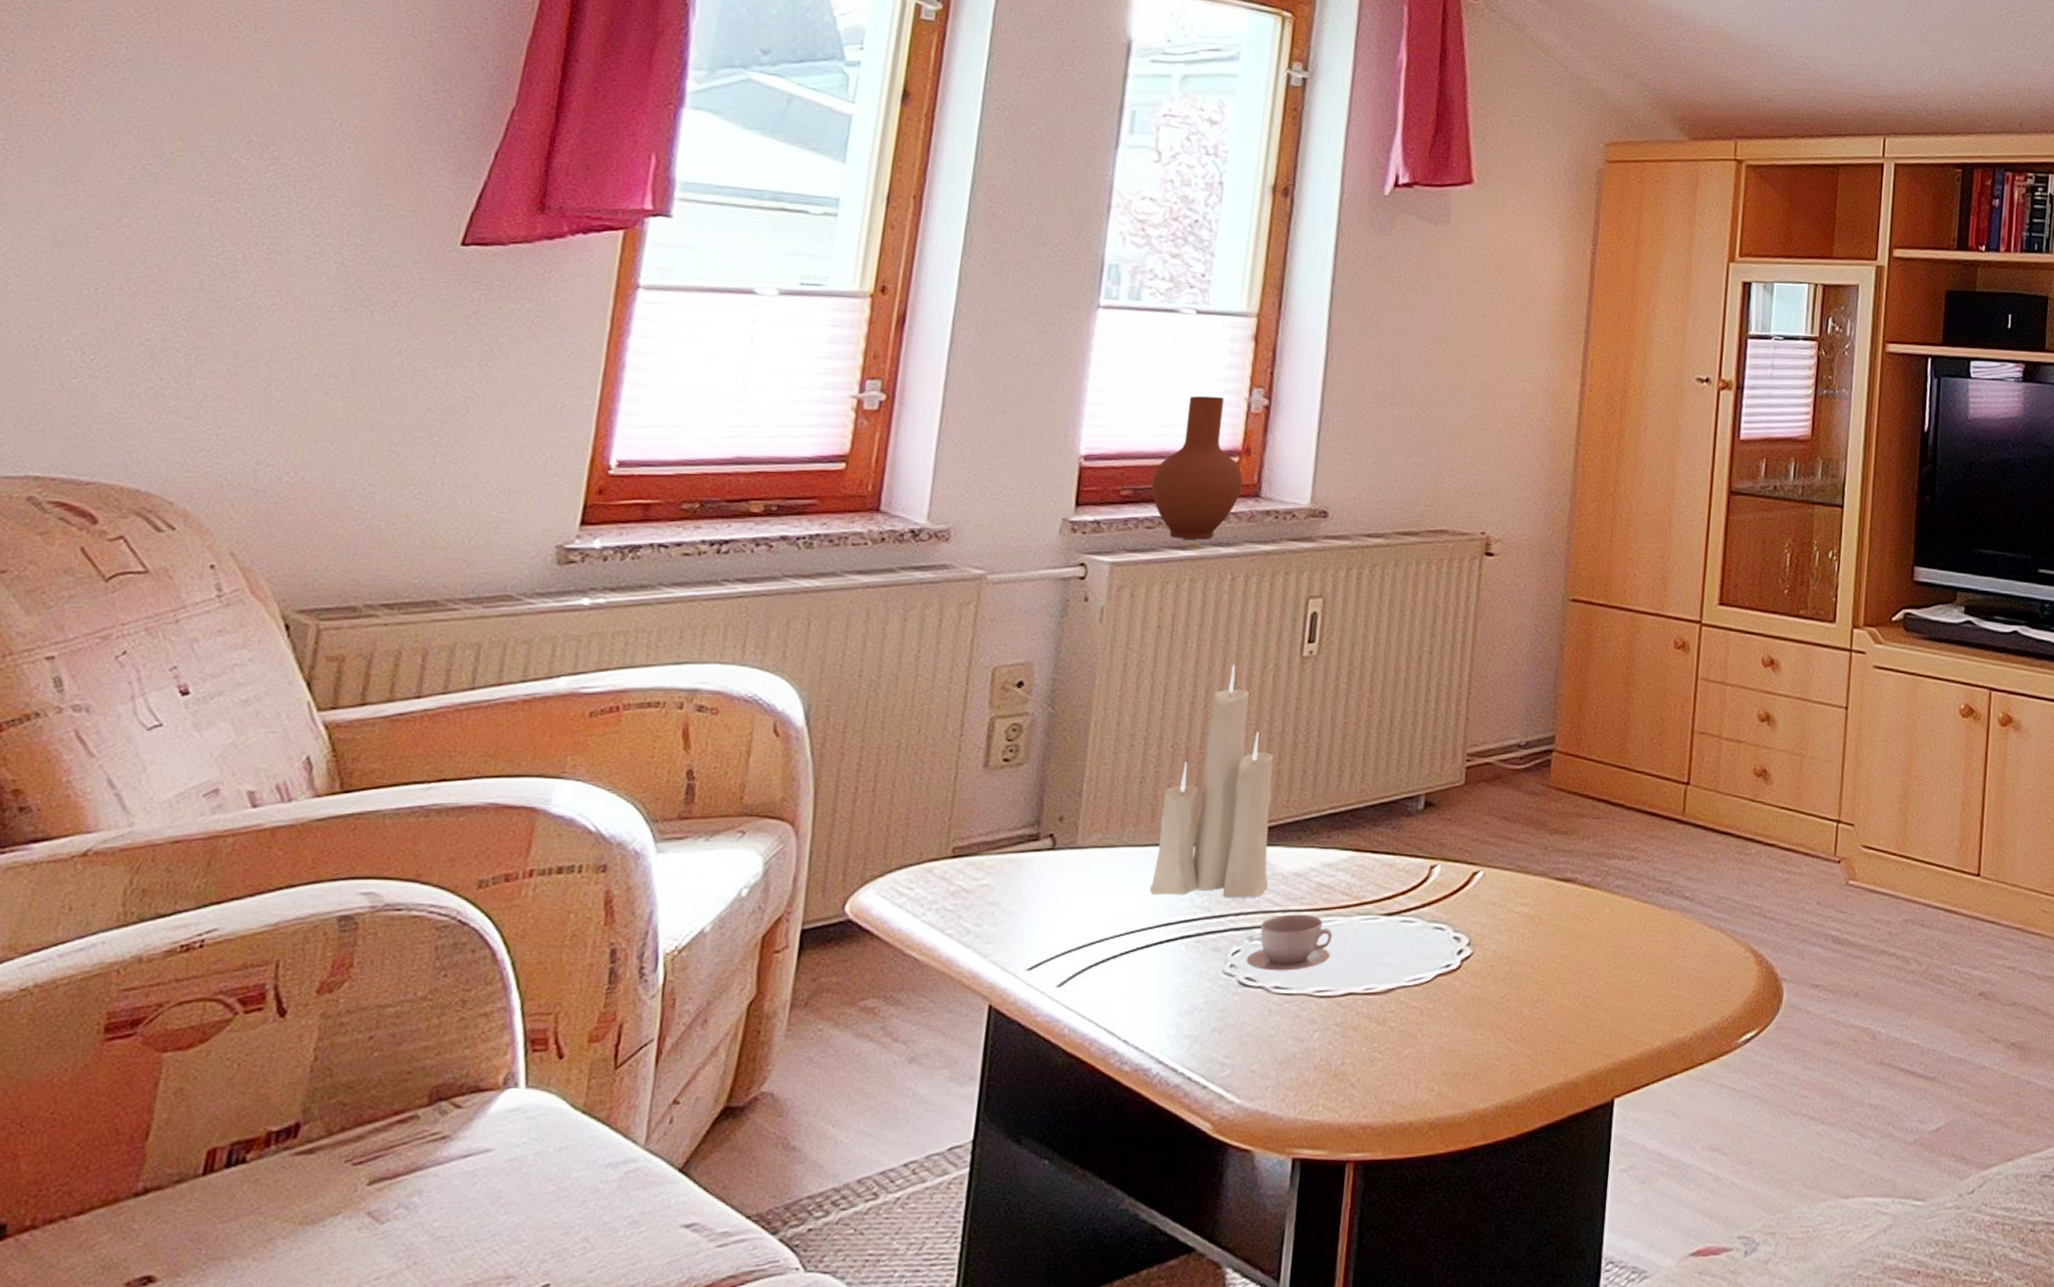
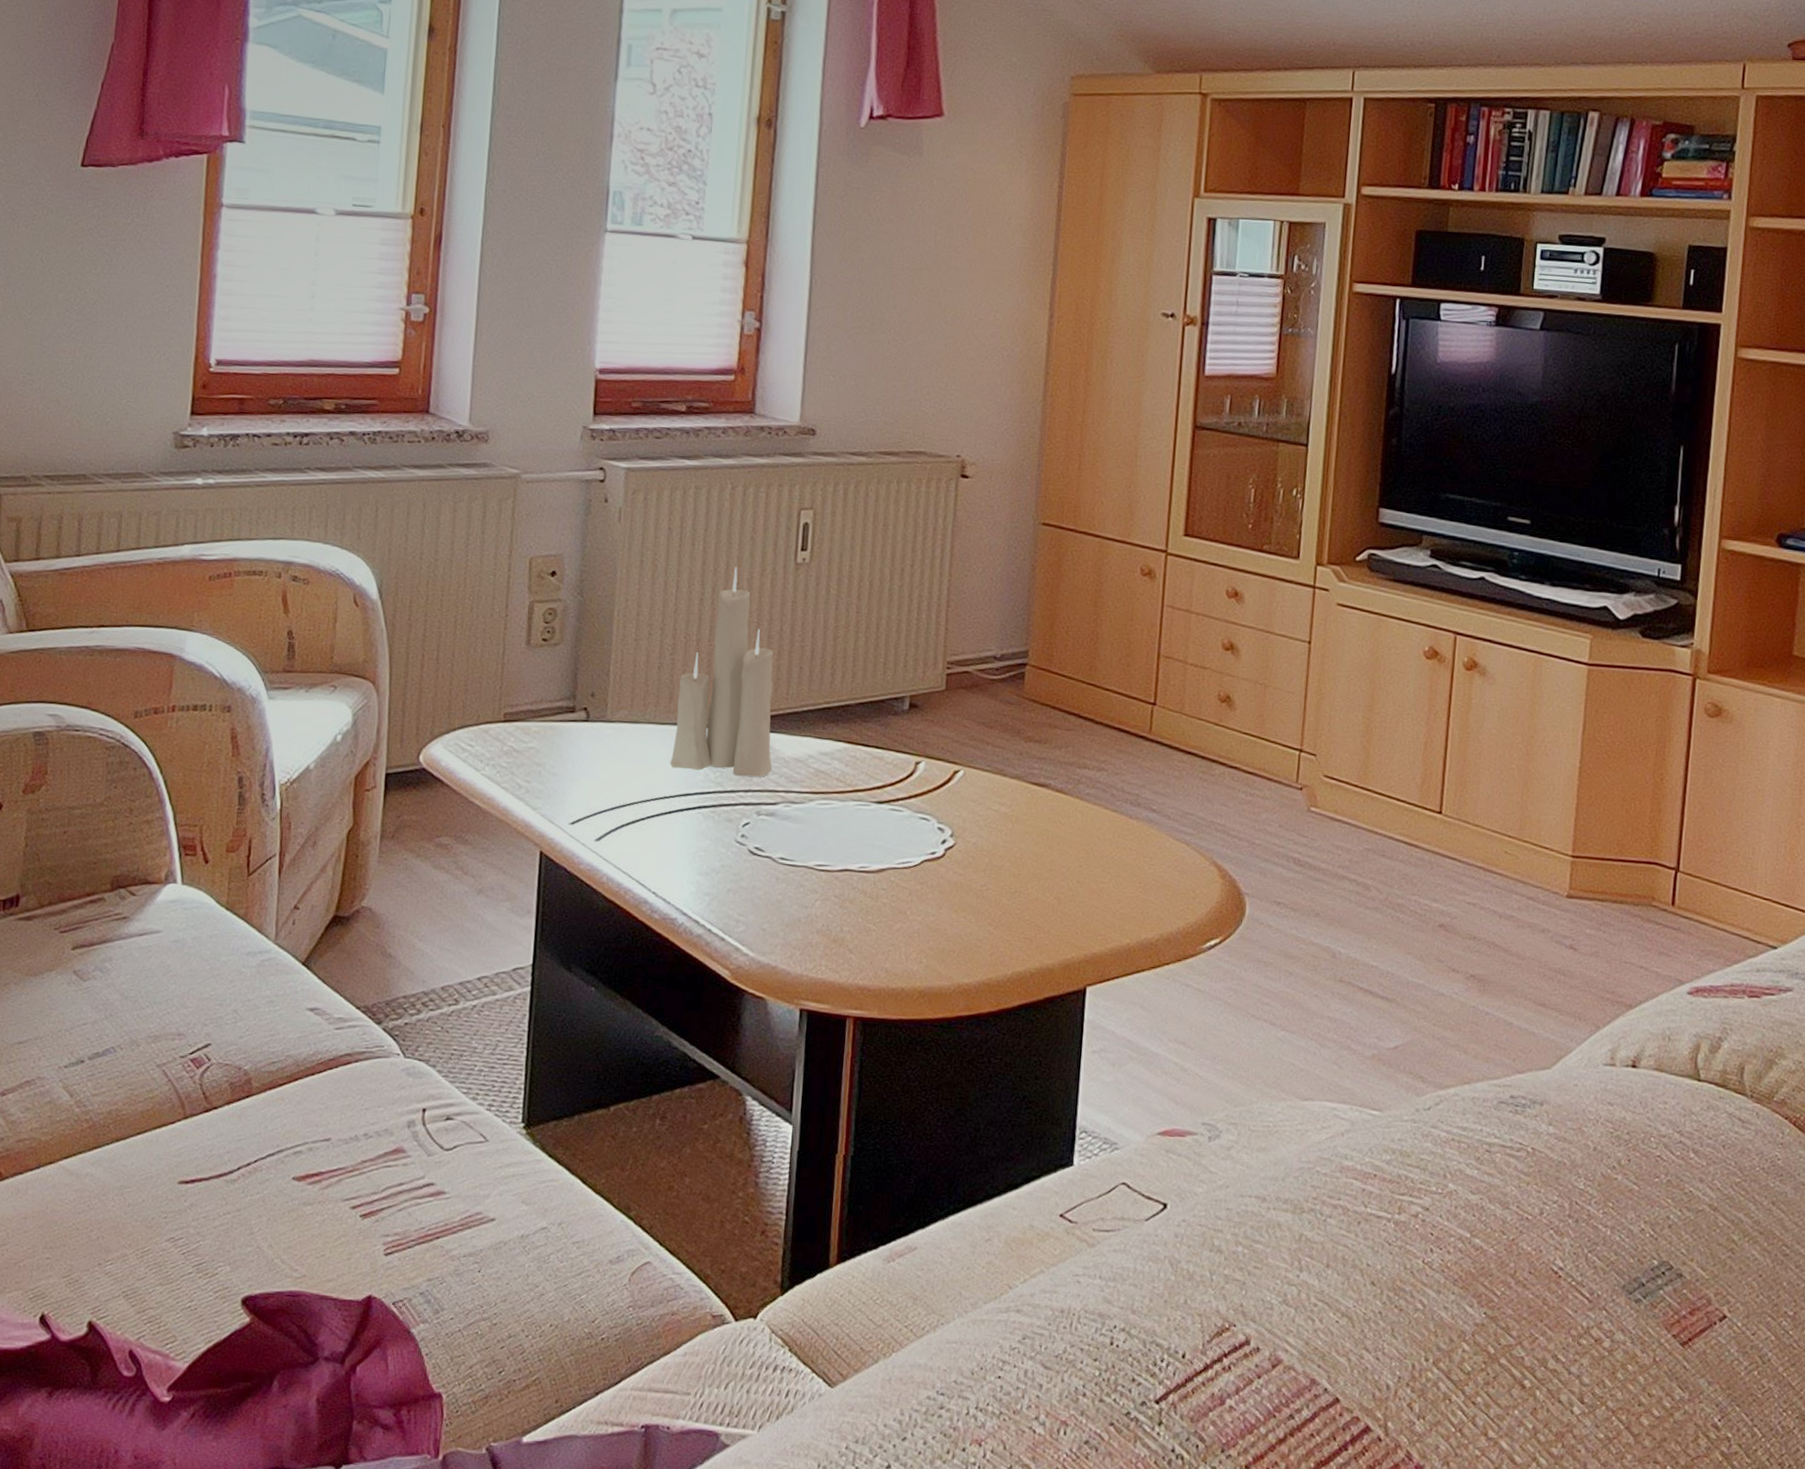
vase: present [1151,396,1243,540] -> none [658,317,739,451]
teacup: present [1247,914,1332,971] -> none [755,794,830,845]

